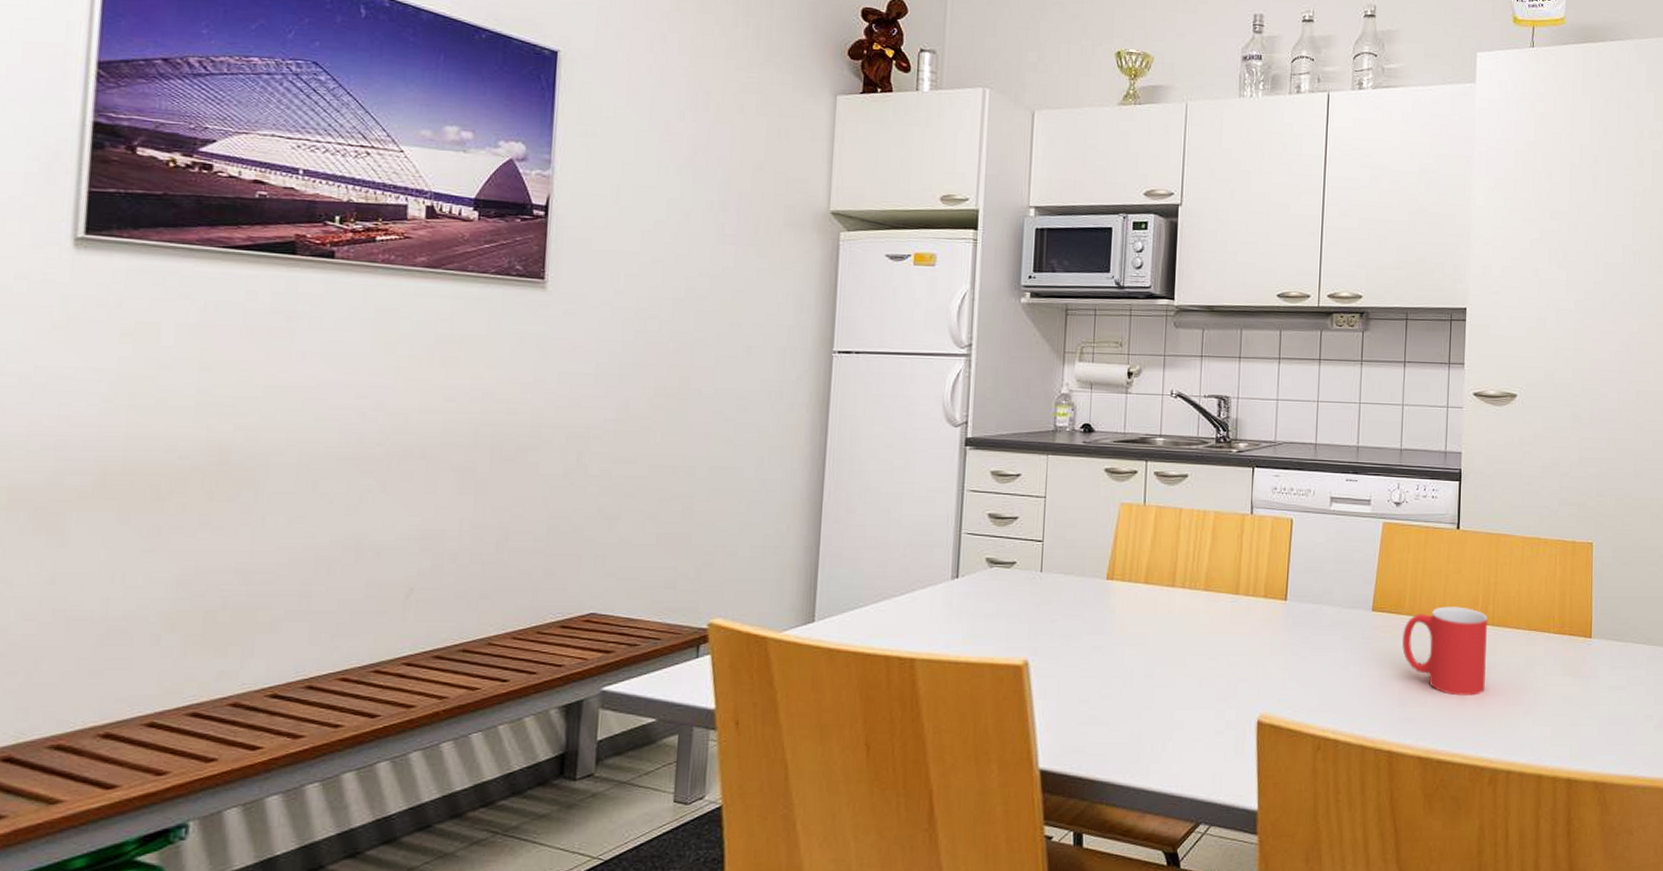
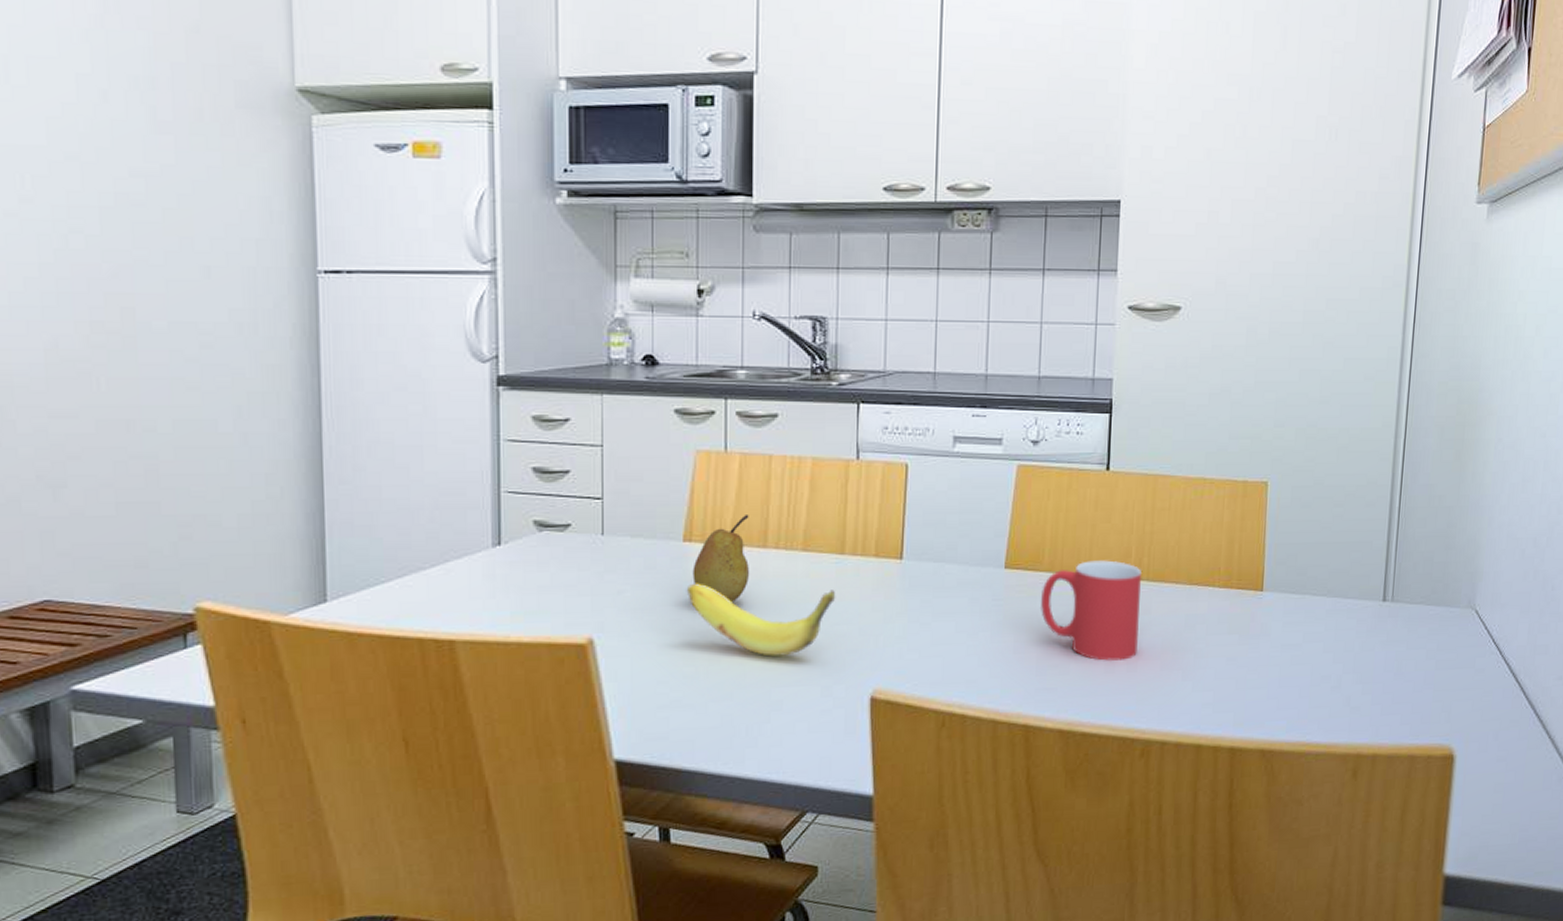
banana: none [1107,615,1231,682] -> present [686,583,836,657]
fruit: none [1113,558,1162,633] -> present [692,515,749,602]

